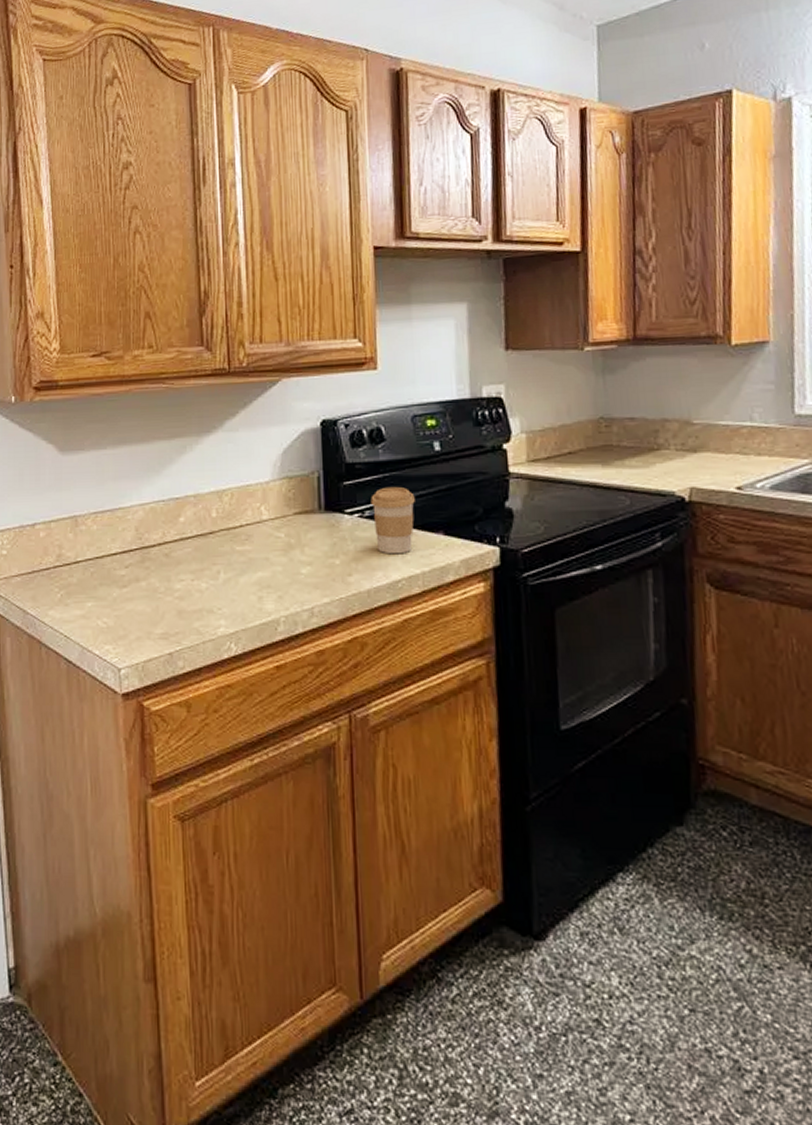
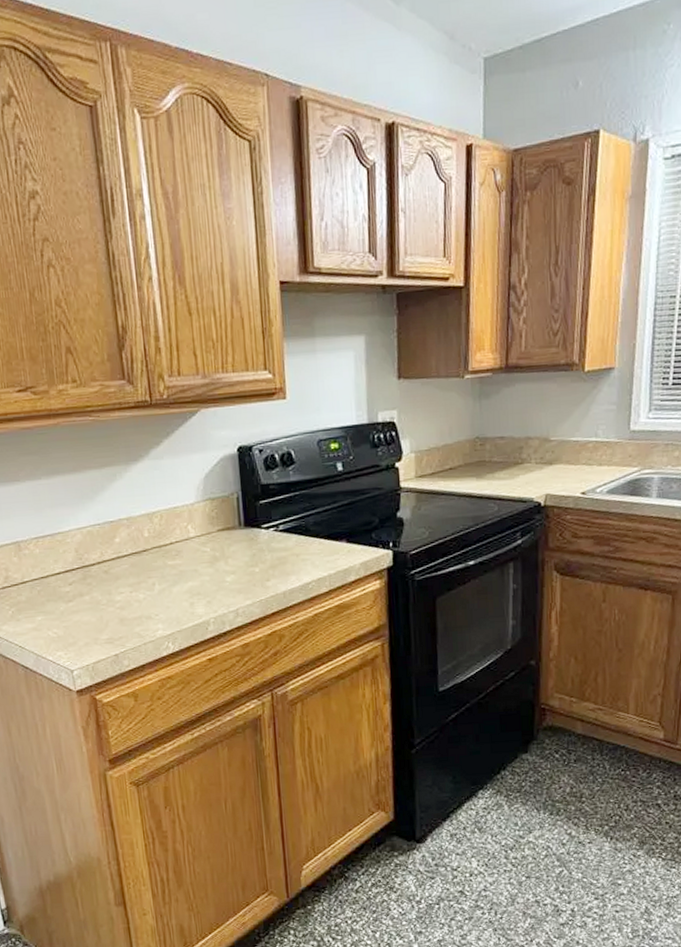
coffee cup: present [371,486,415,555] -> none [284,503,322,561]

